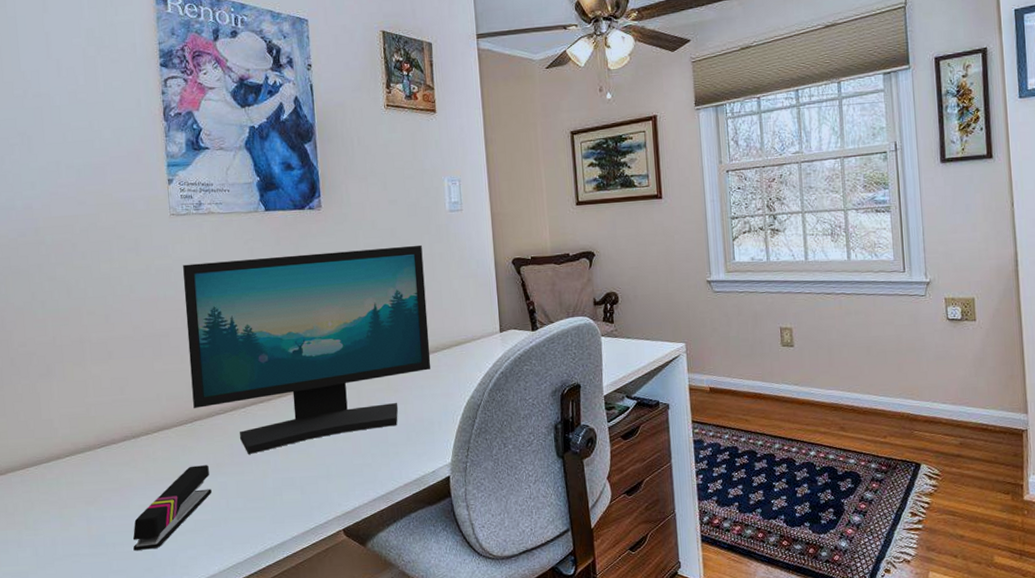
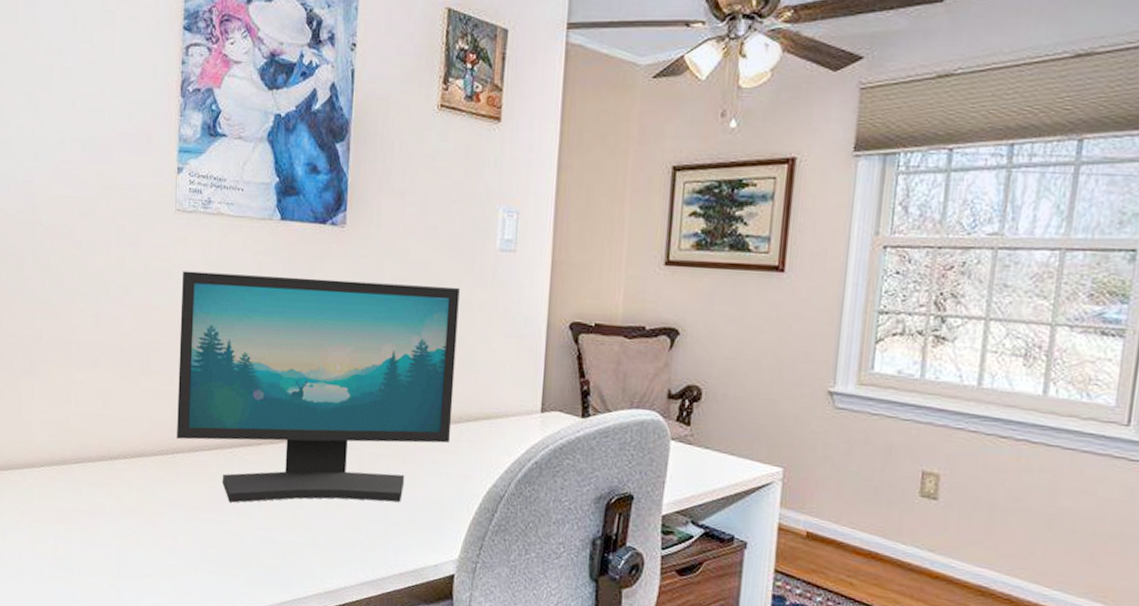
stapler: present [133,465,212,551] -> none [98,502,186,586]

